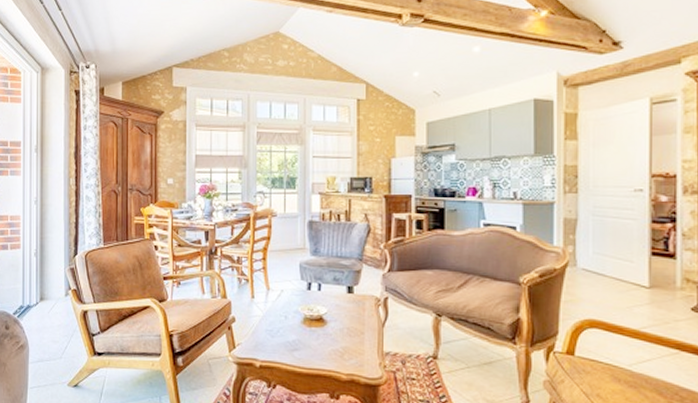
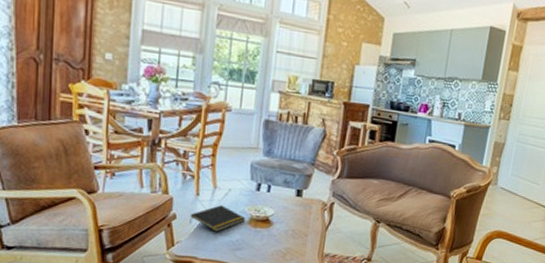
notepad: none [247,306,301,333] -> present [189,205,247,232]

